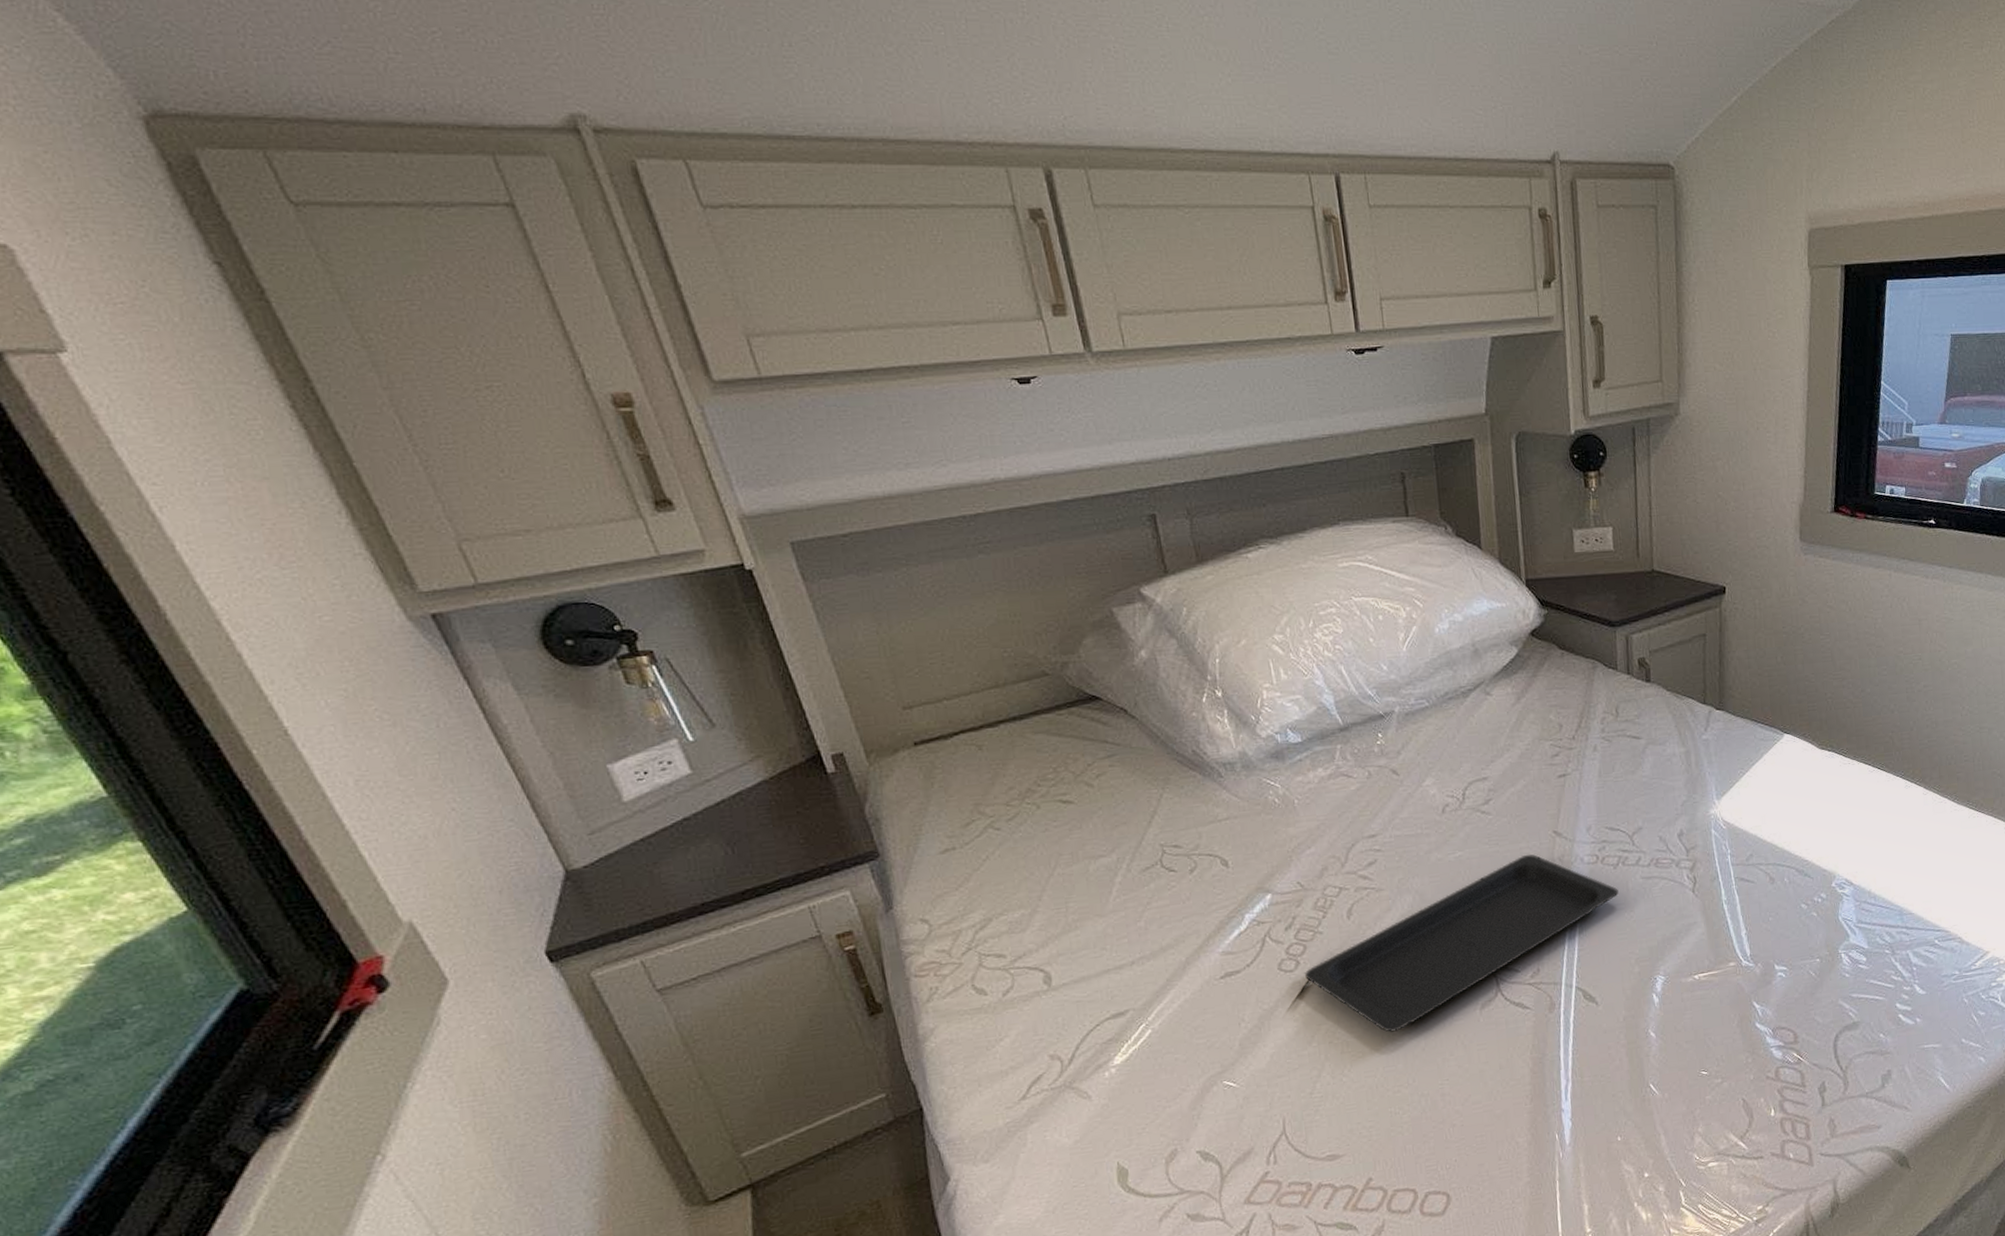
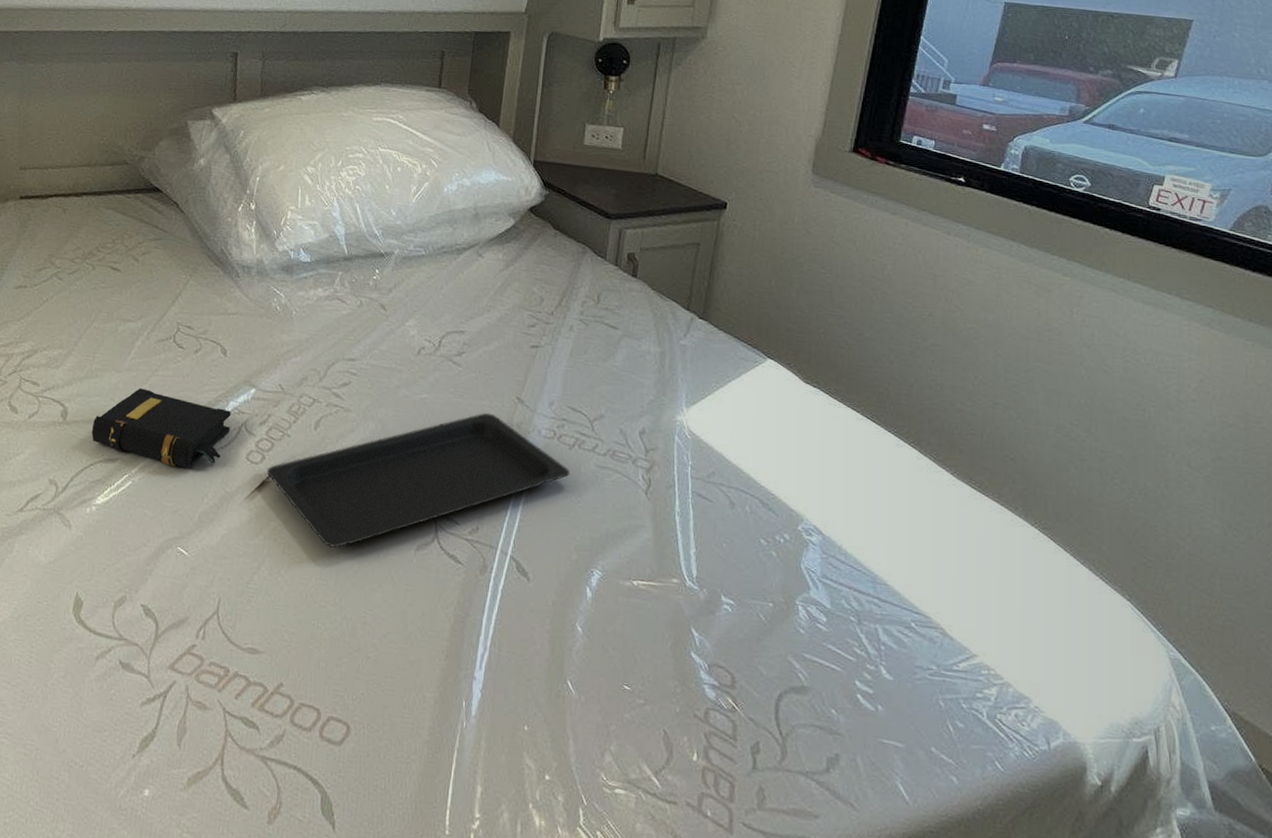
book: none [1086,924,1253,1002] -> present [91,388,231,469]

